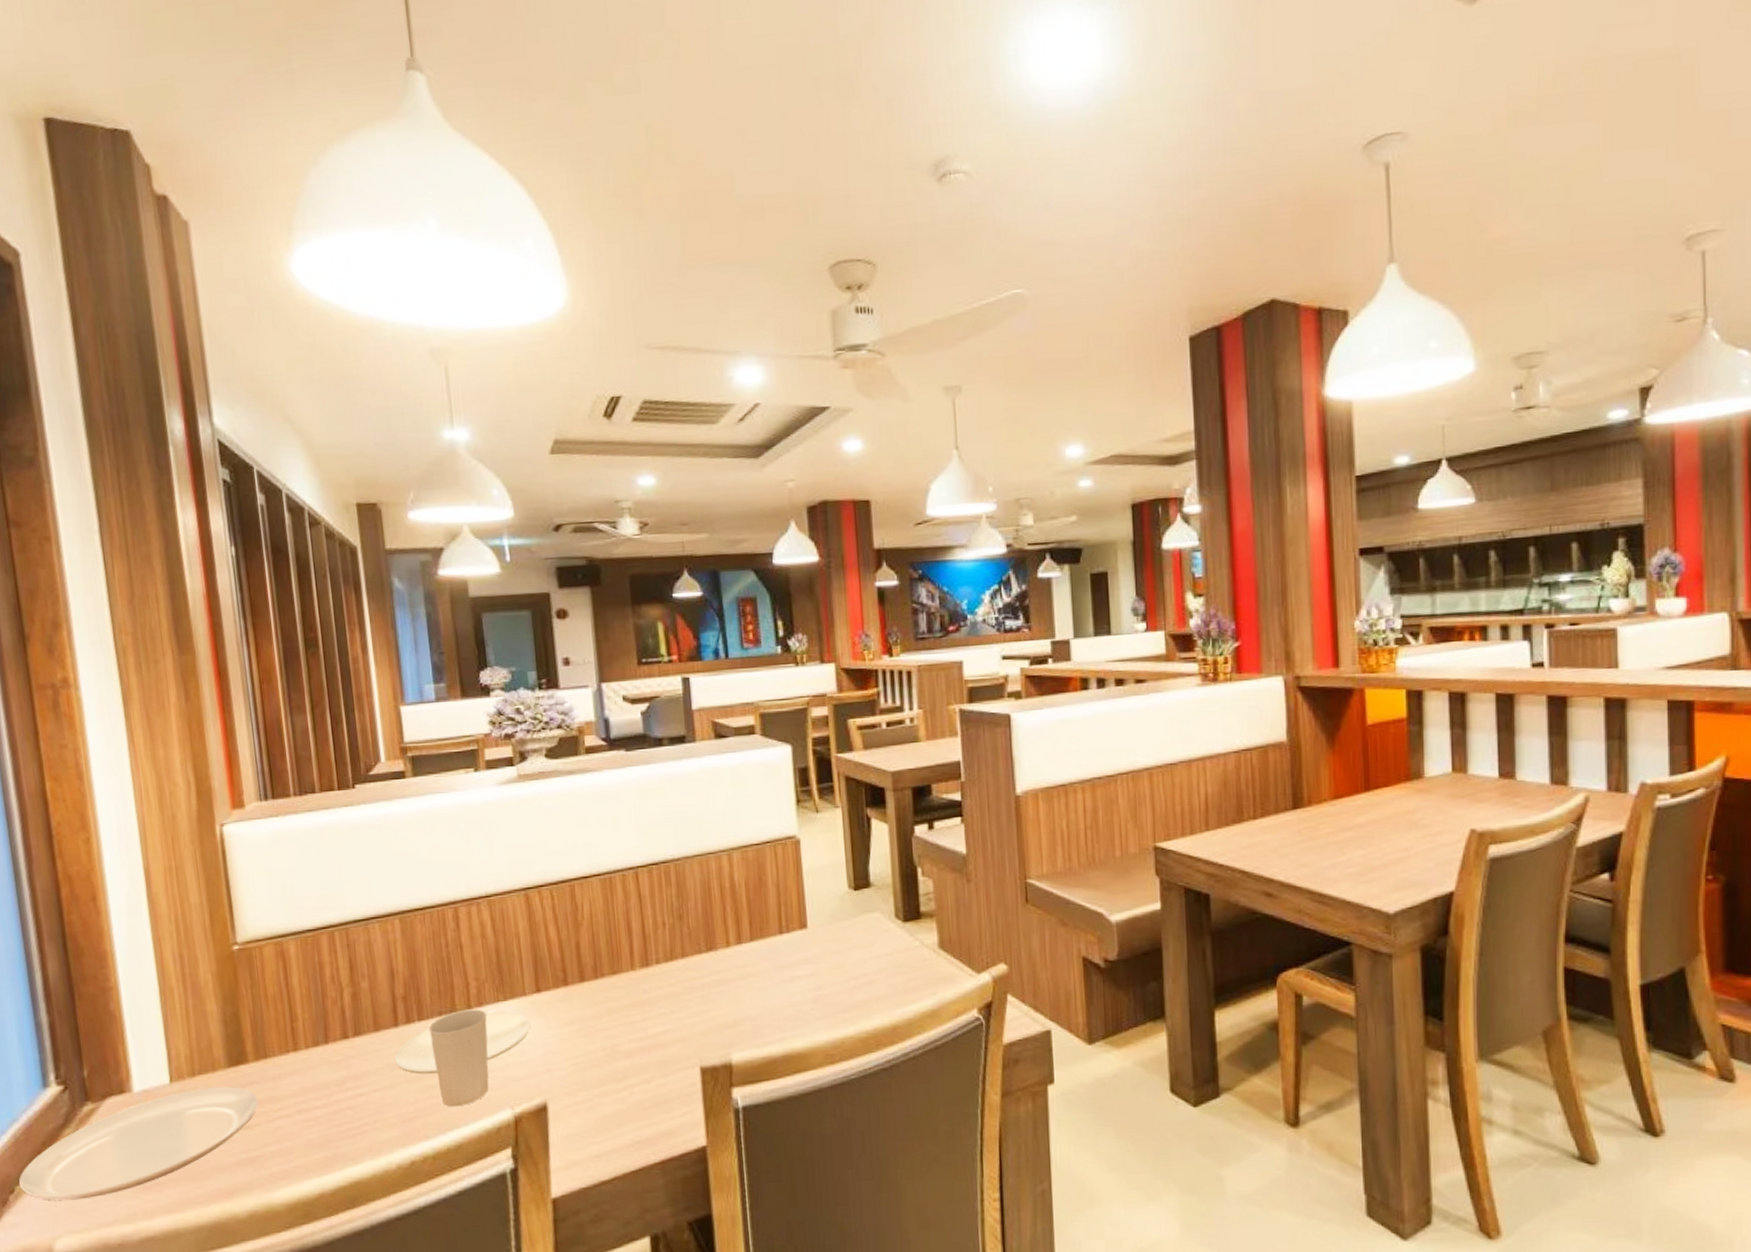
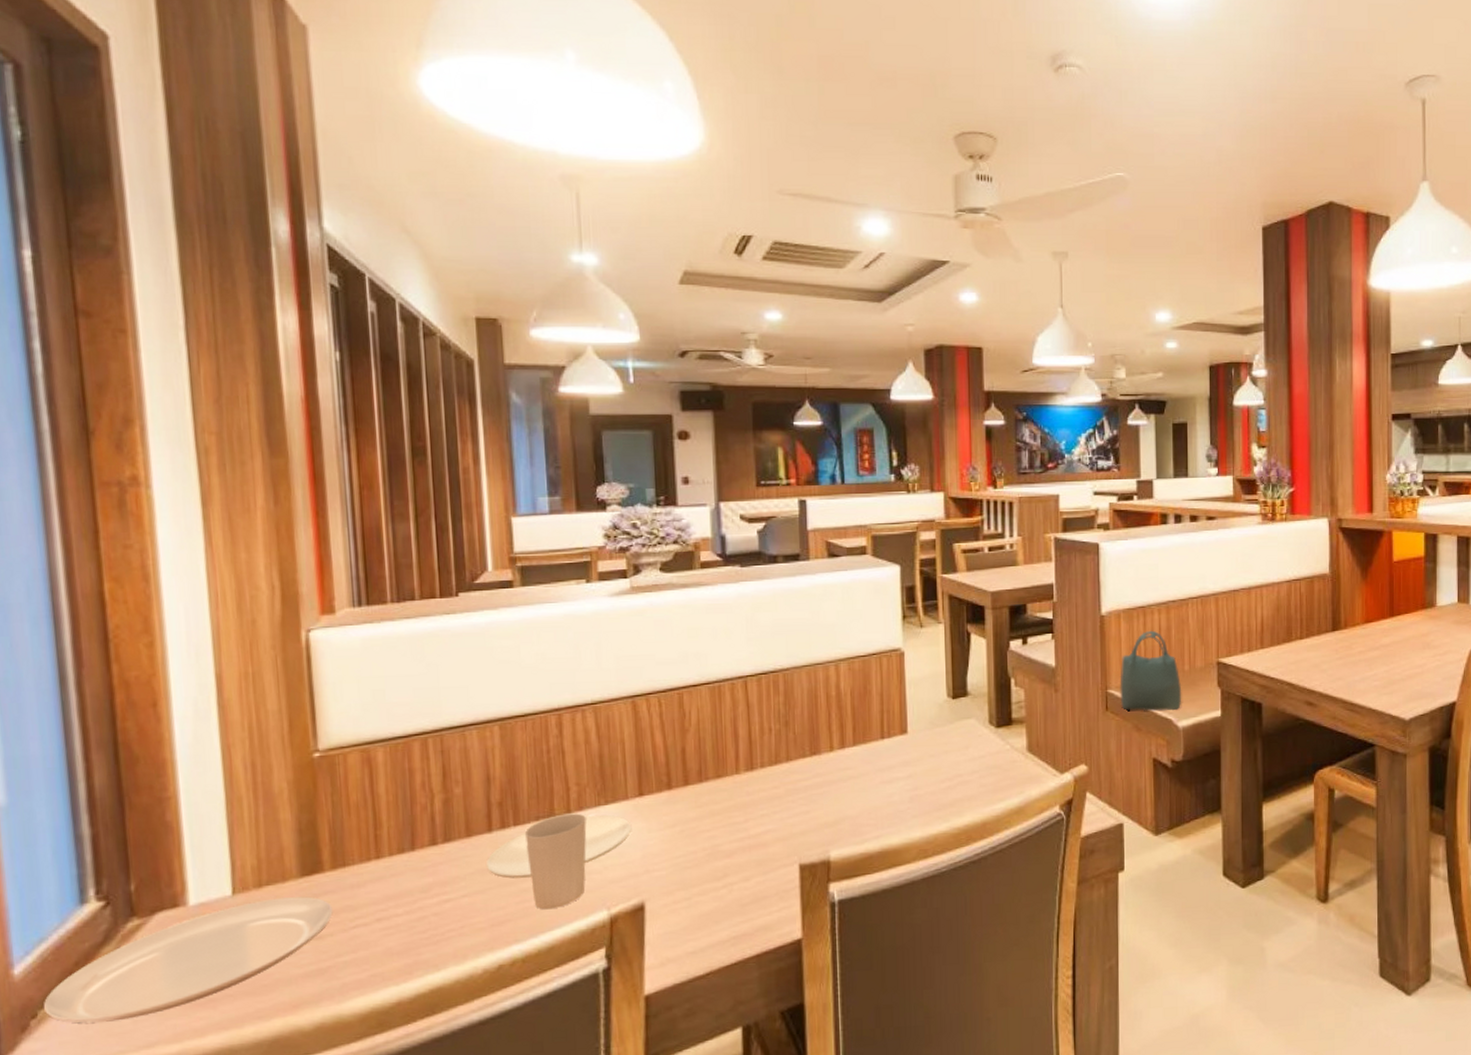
handbag: none [1040,811,1114,903] -> present [1120,630,1182,711]

